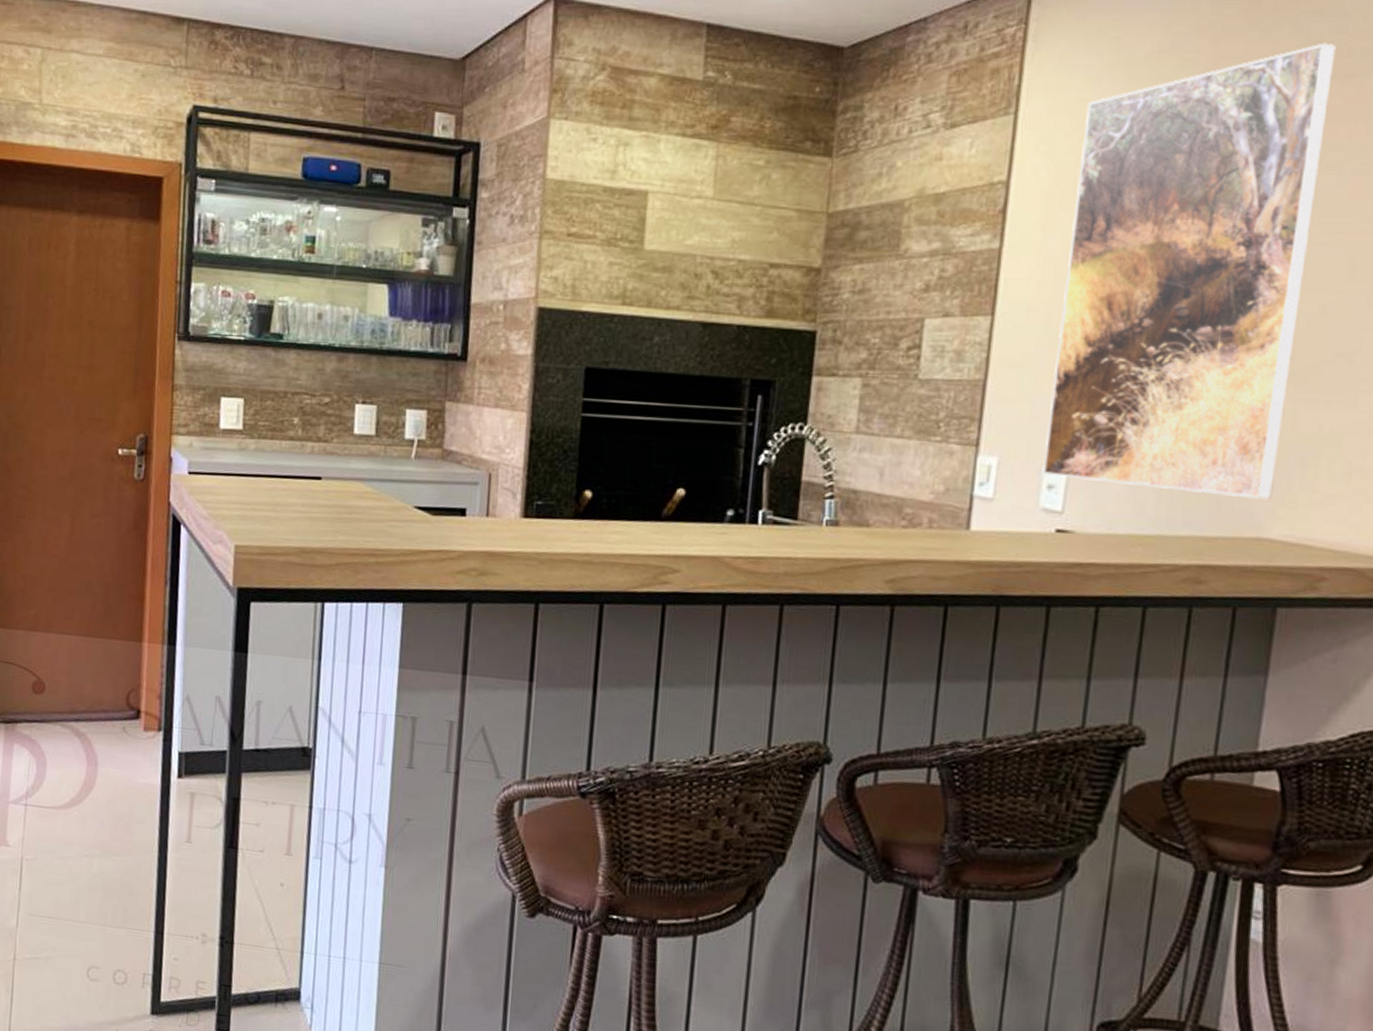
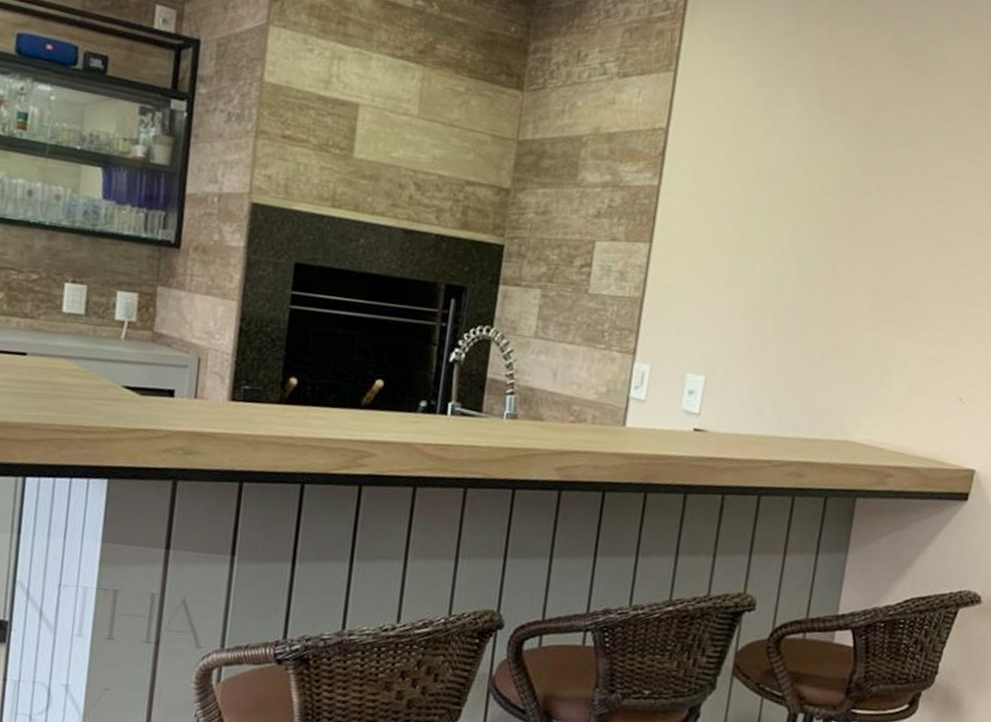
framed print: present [1042,42,1336,500] -> none [685,42,916,410]

